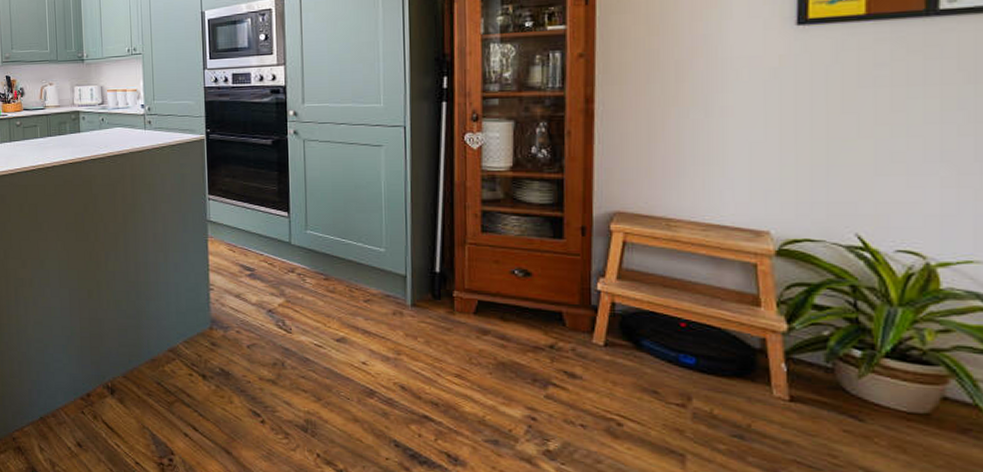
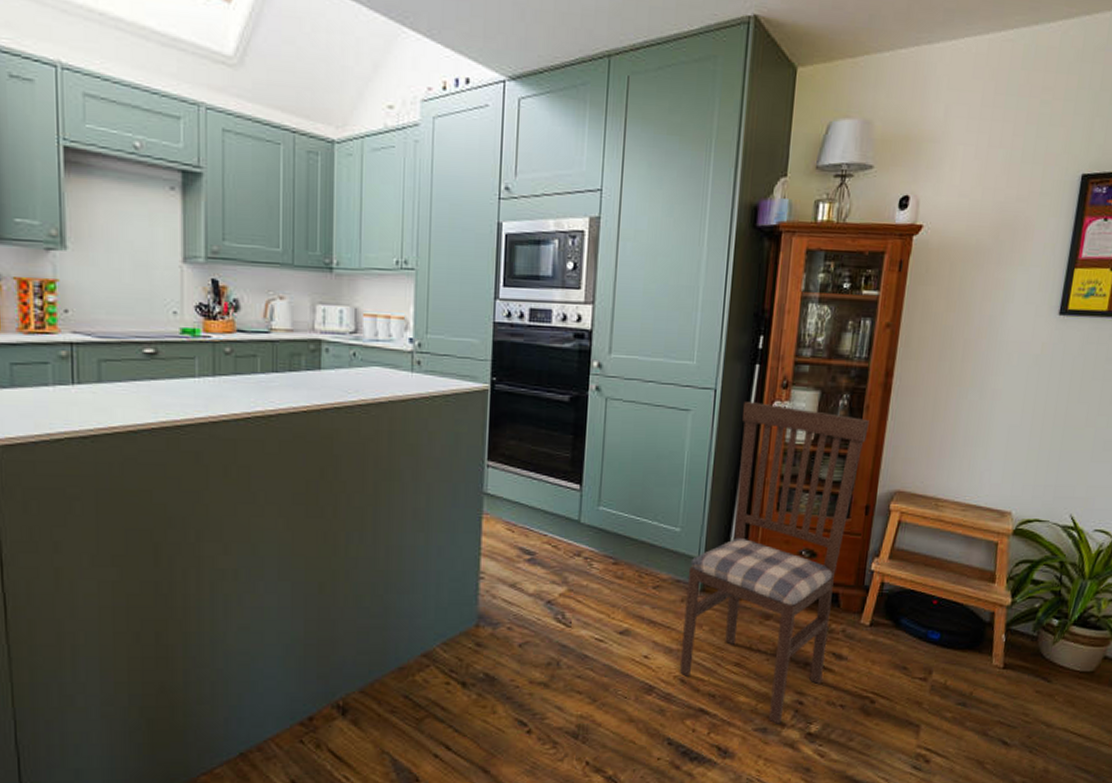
dining chair: none [397,135,573,438] -> present [679,402,869,724]

